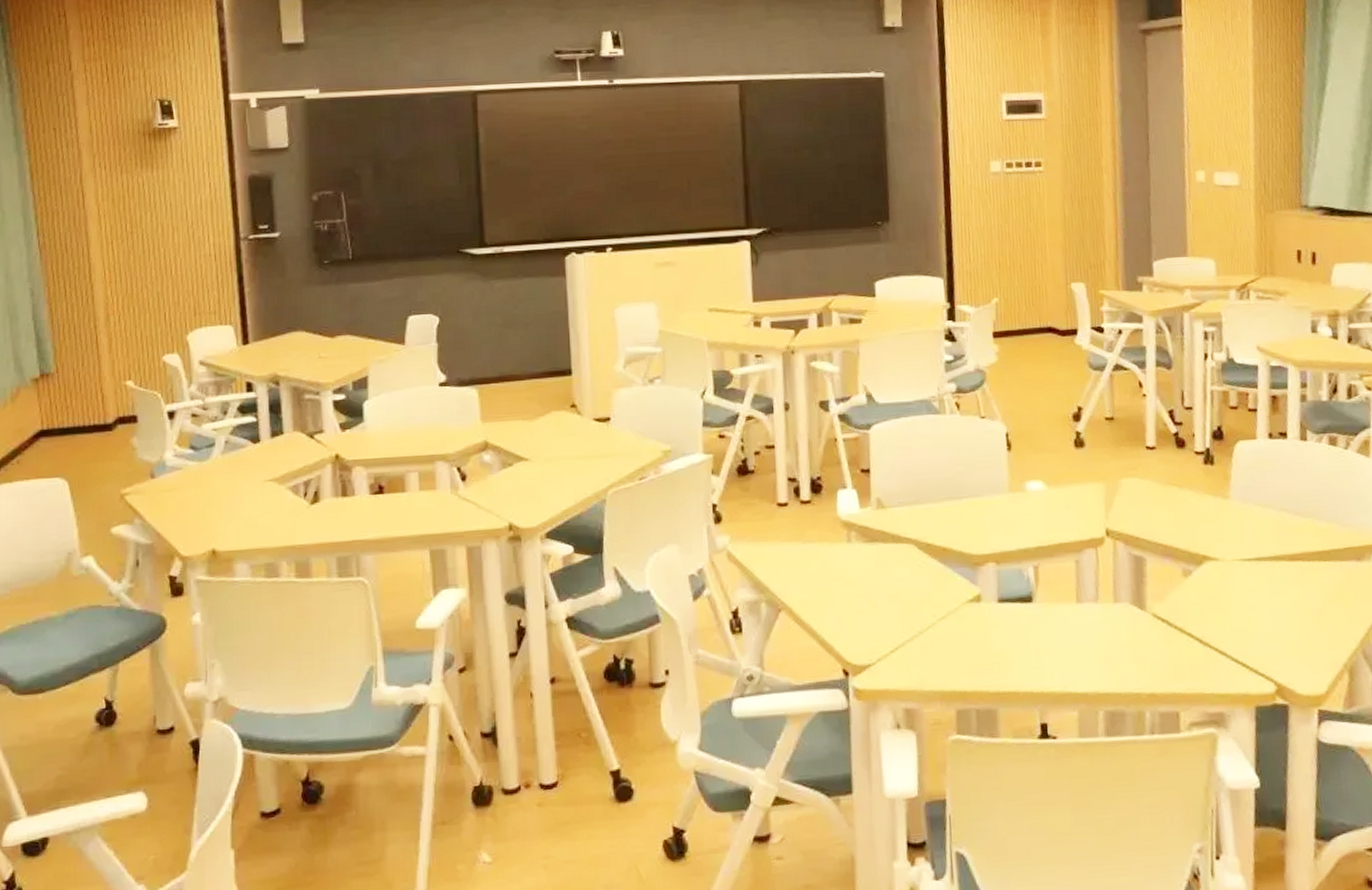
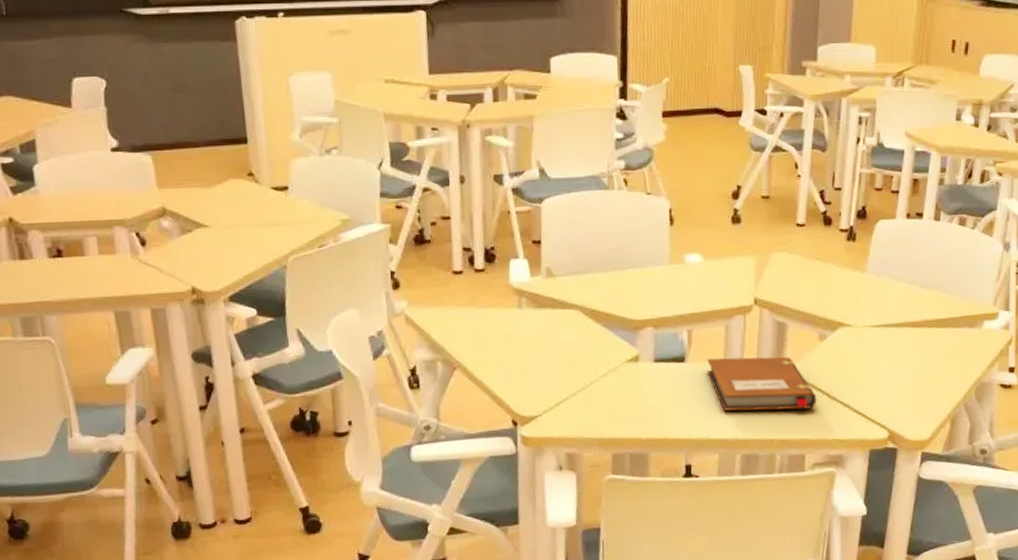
notebook: none [1058,595,1188,659] -> present [706,356,817,411]

